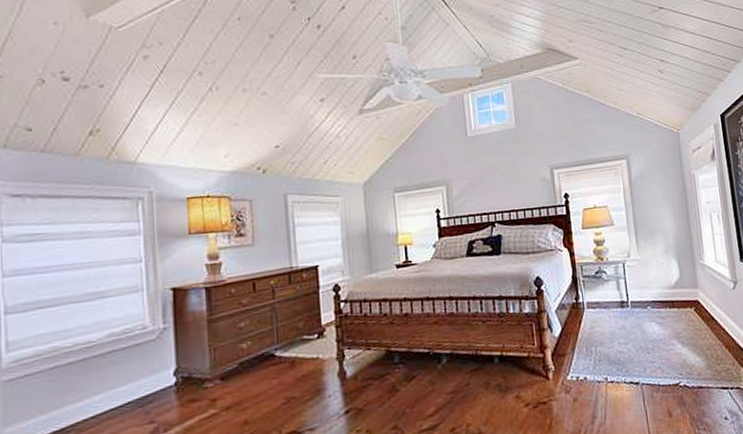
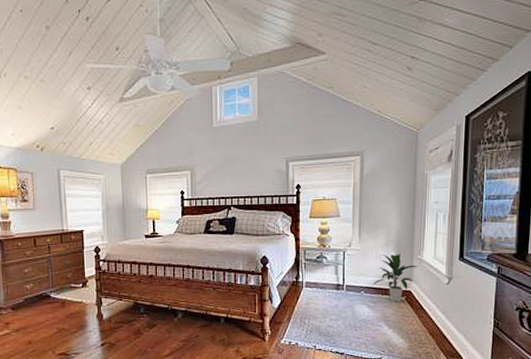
indoor plant: none [658,260,702,315] -> present [373,253,418,302]

